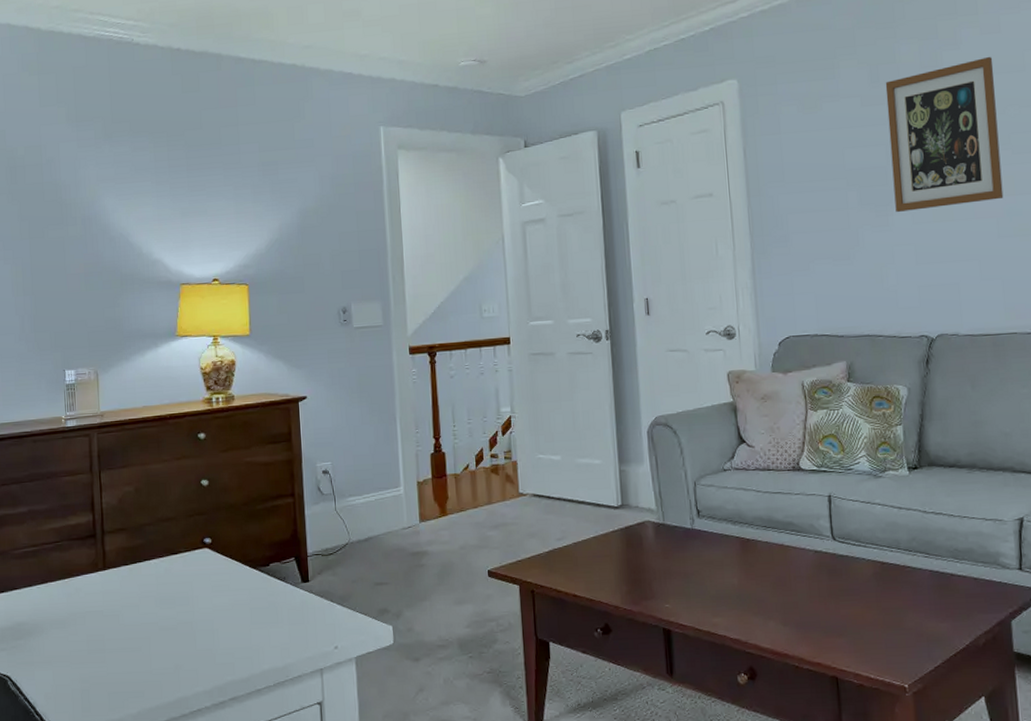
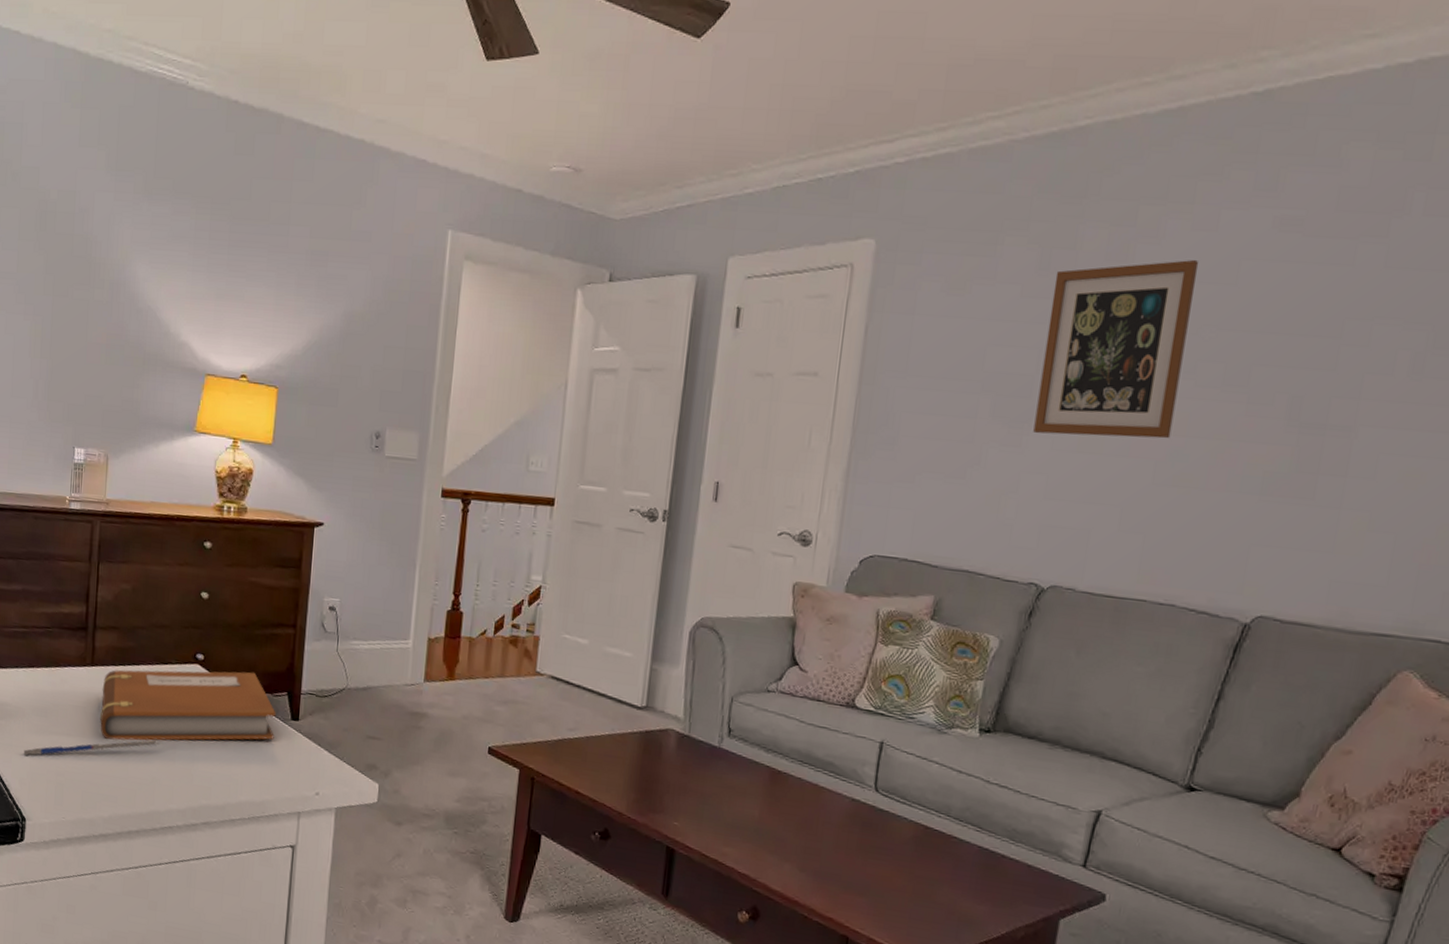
pen: none [45,628,178,671] -> present [23,739,159,757]
notebook: none [116,545,288,637] -> present [100,669,276,741]

